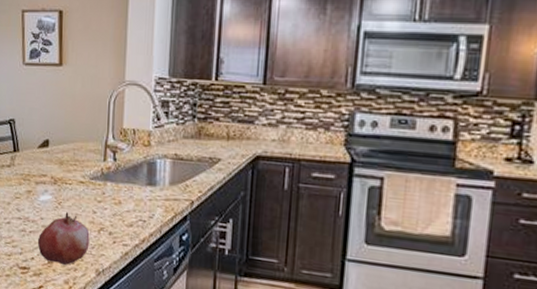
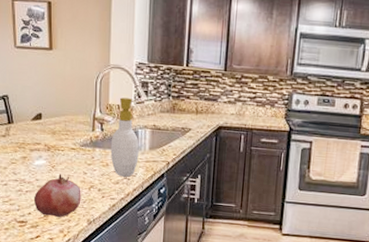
soap bottle: none [123,120,160,219] -> present [110,97,141,177]

